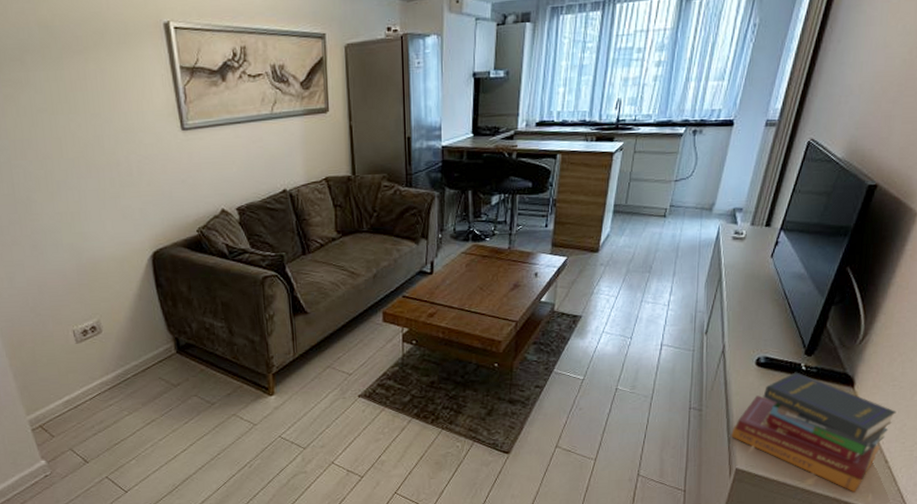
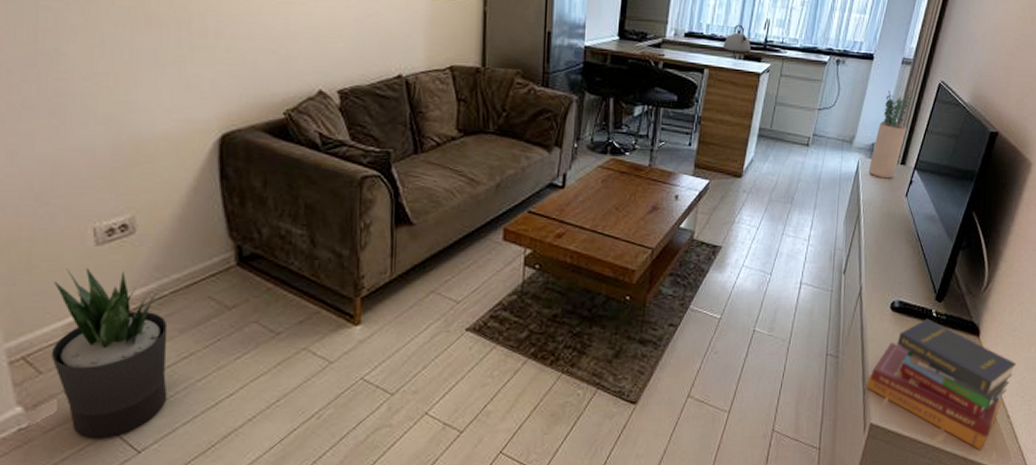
planter: none [52,360,140,483] -> present [51,268,168,439]
kettle: none [575,107,603,134] -> present [723,24,751,52]
vase: none [730,151,778,242] -> present [868,89,913,179]

